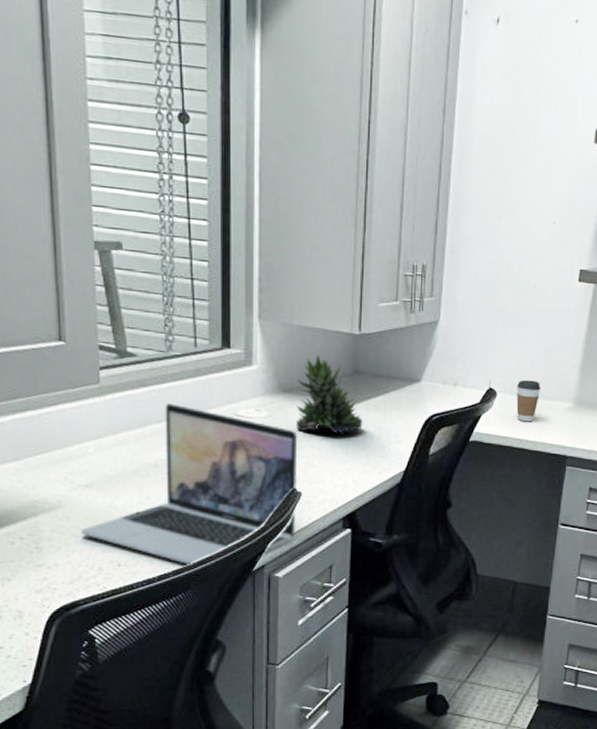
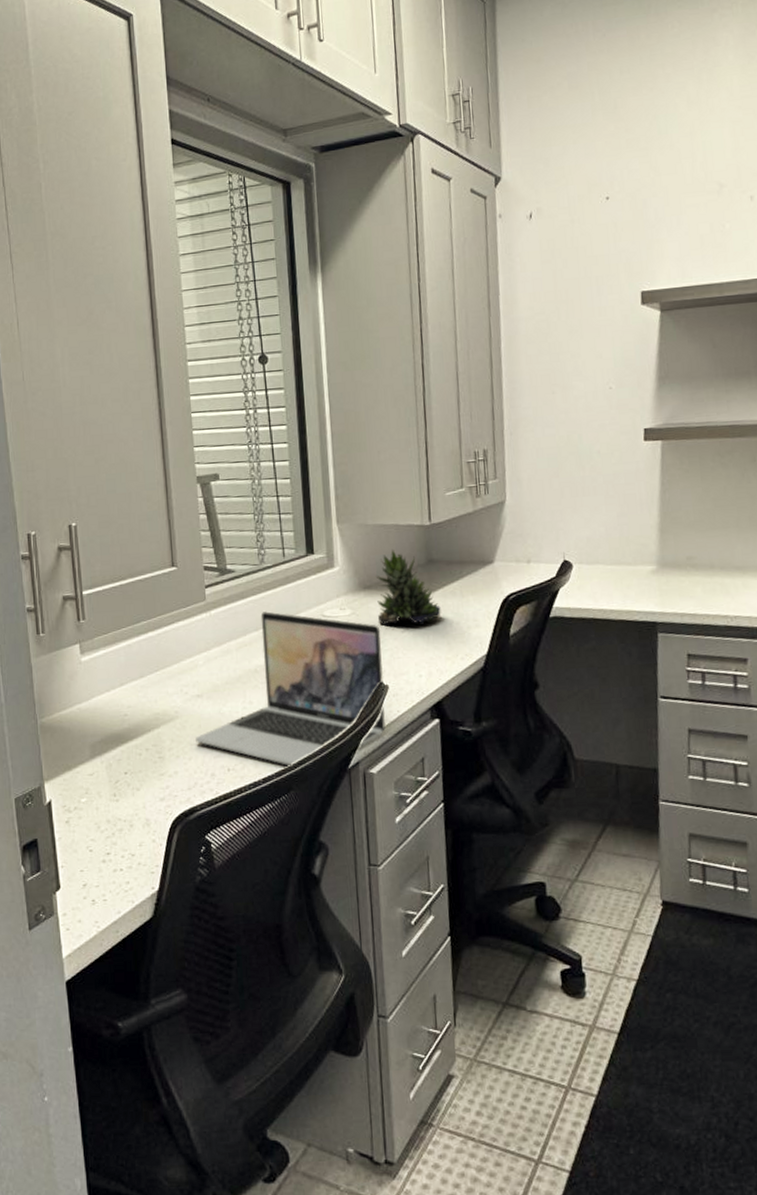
coffee cup: present [516,380,541,422] -> none [593,547,619,591]

